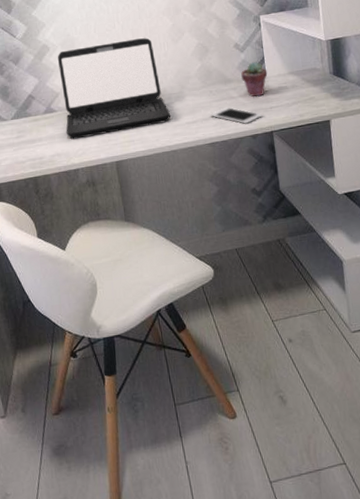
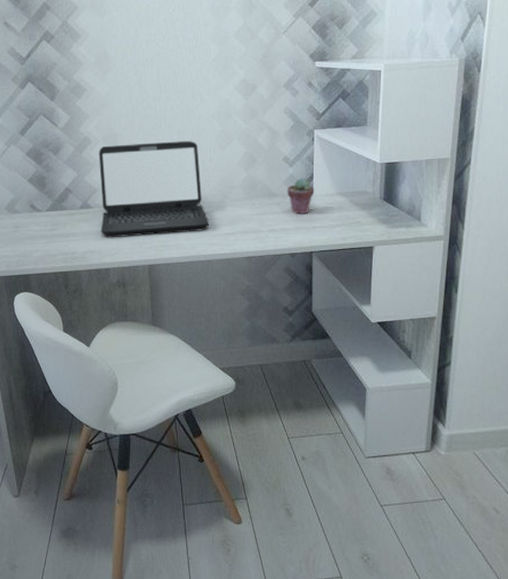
cell phone: present [210,107,262,125] -> none [249,222,303,242]

